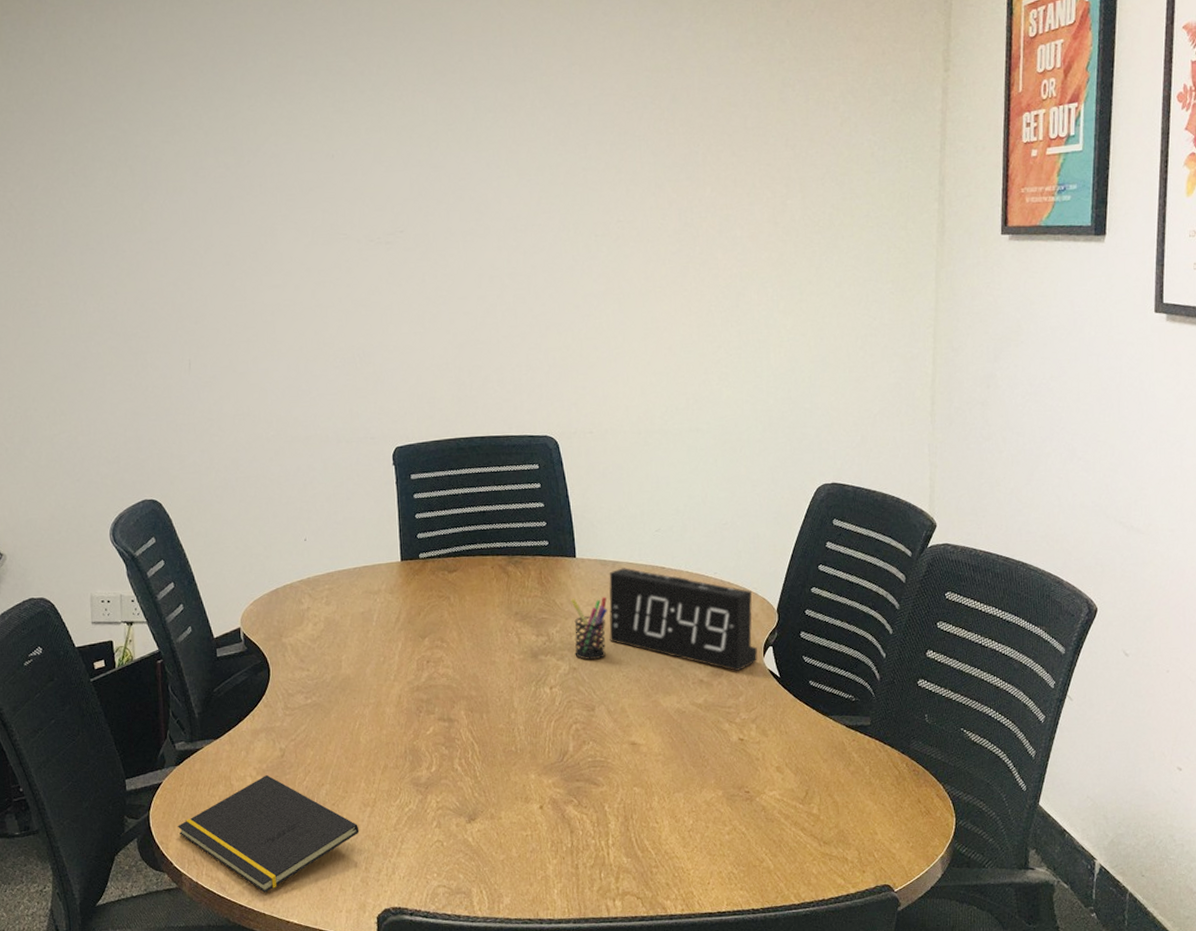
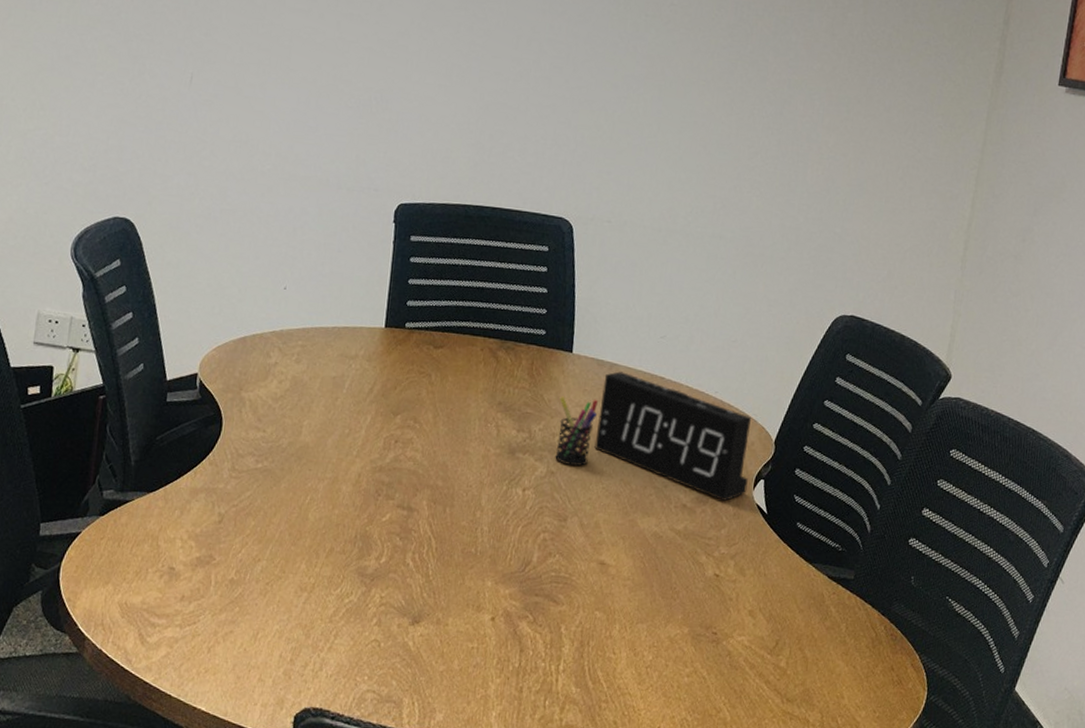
notepad: present [178,775,360,893] -> none [90,541,291,672]

